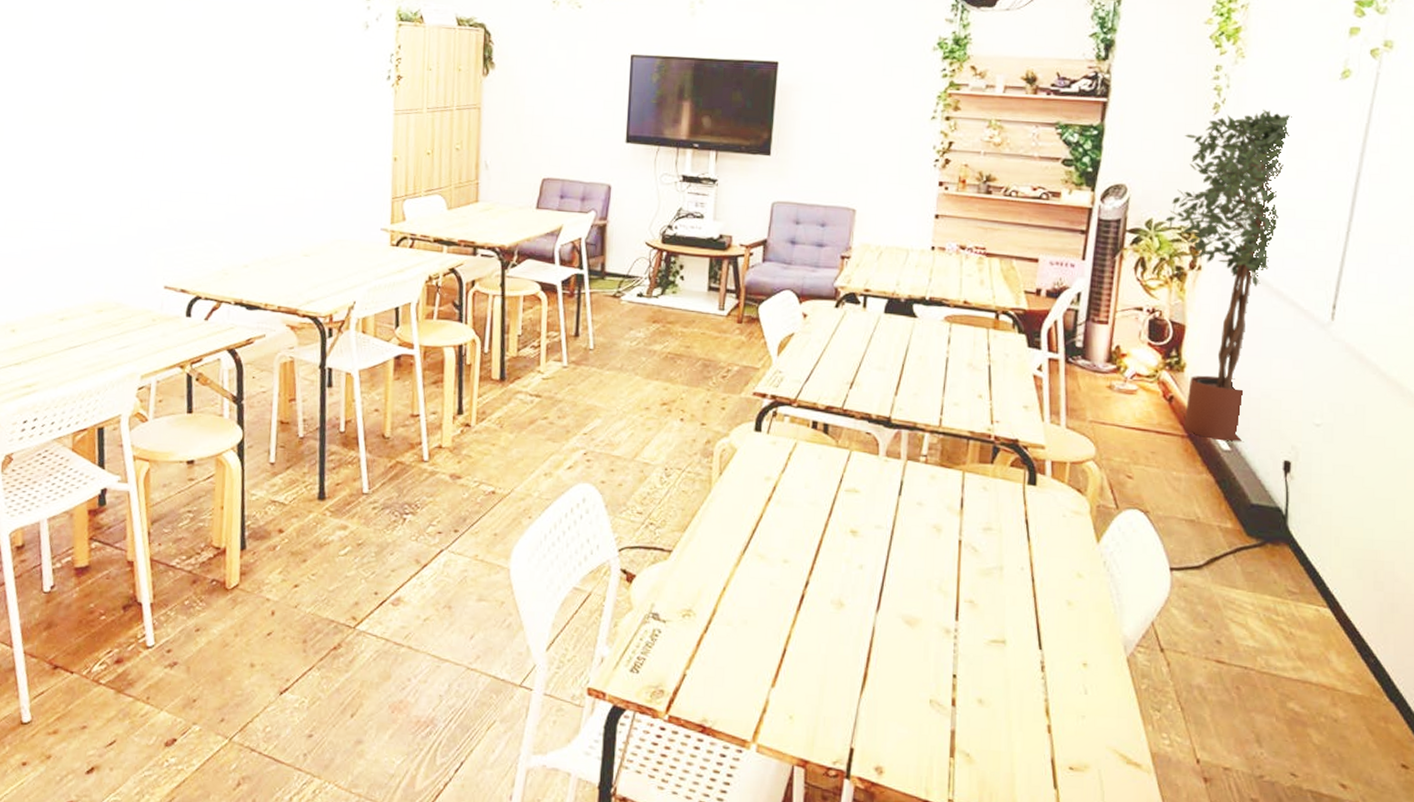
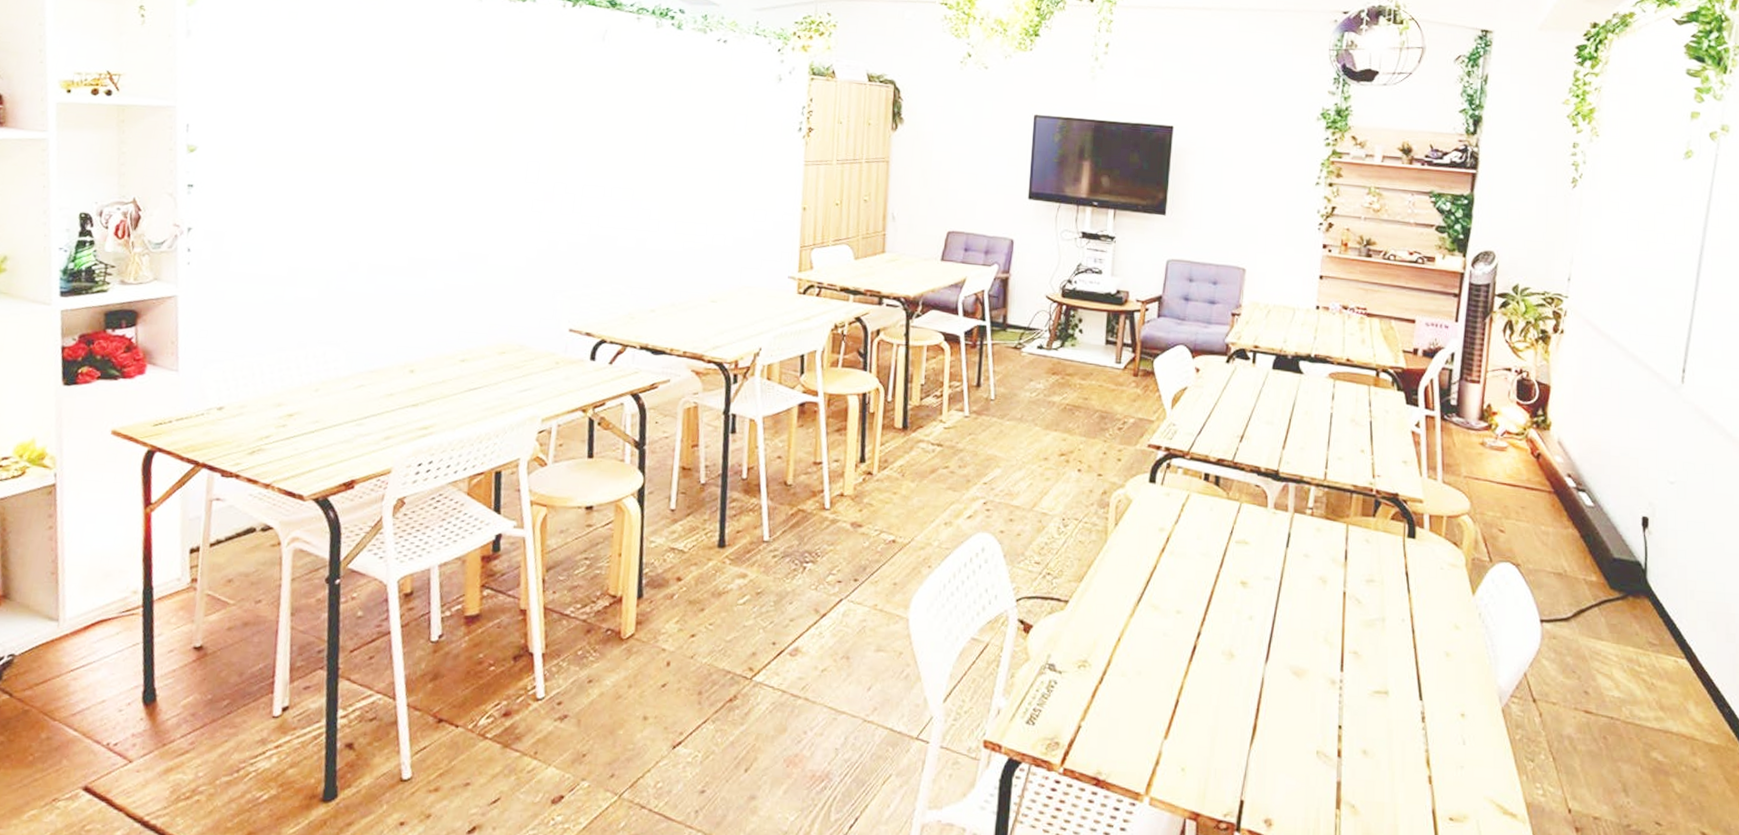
potted tree: present [1165,109,1292,443] -> none [1530,184,1642,499]

